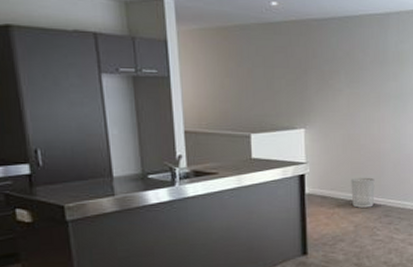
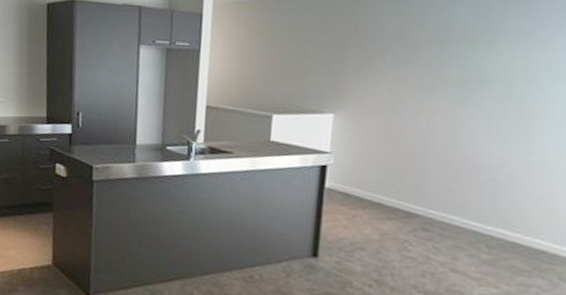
waste bin: present [351,177,375,208] -> none [381,177,415,216]

